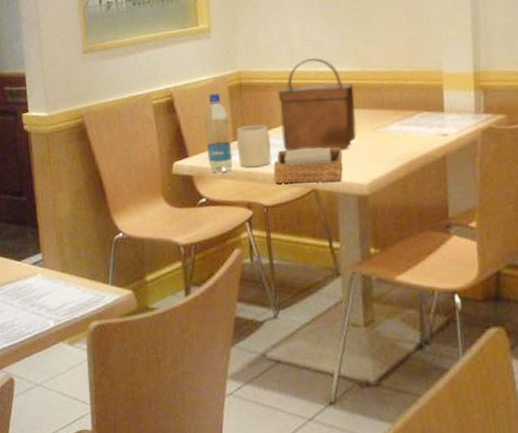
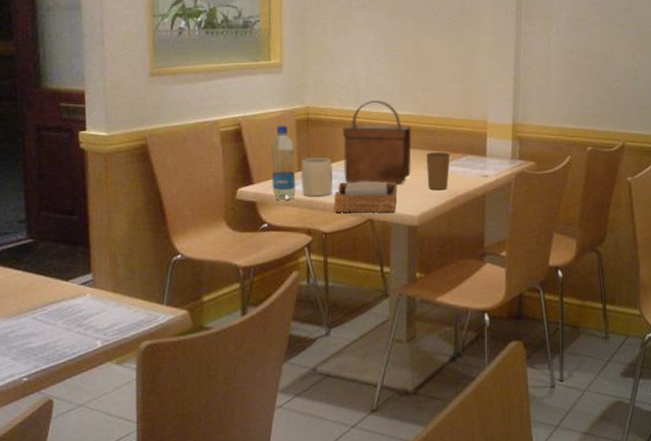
cup: none [373,110,402,155] -> present [426,152,450,191]

